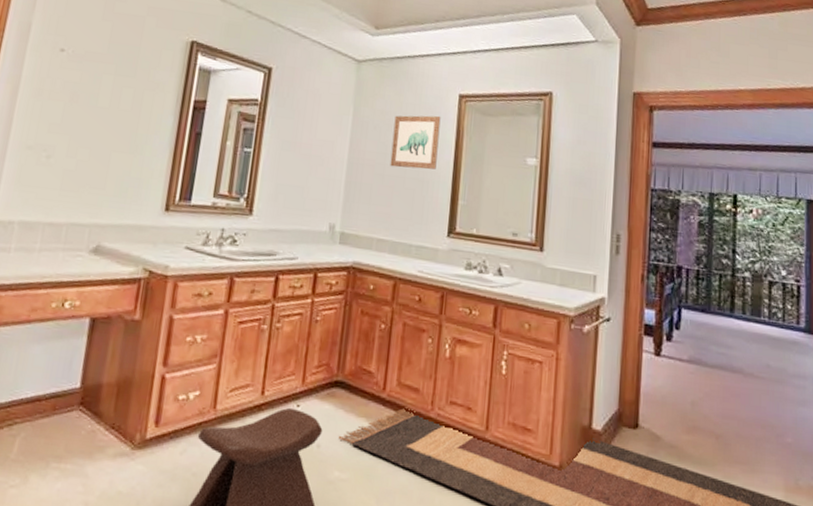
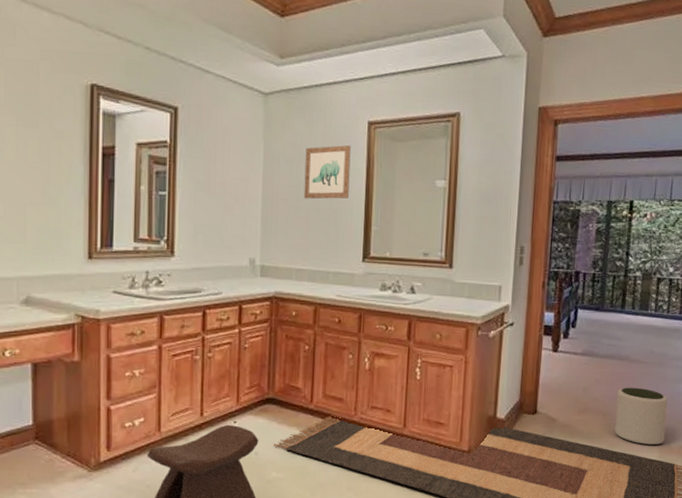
plant pot: none [730,405,791,482] -> present [614,387,668,446]

